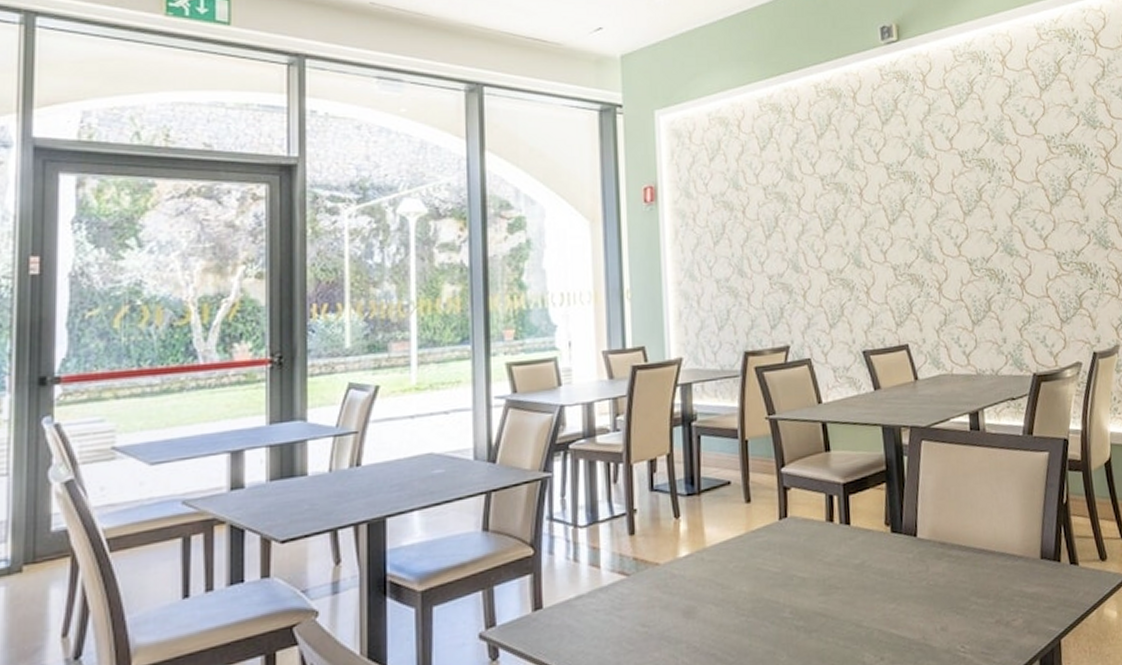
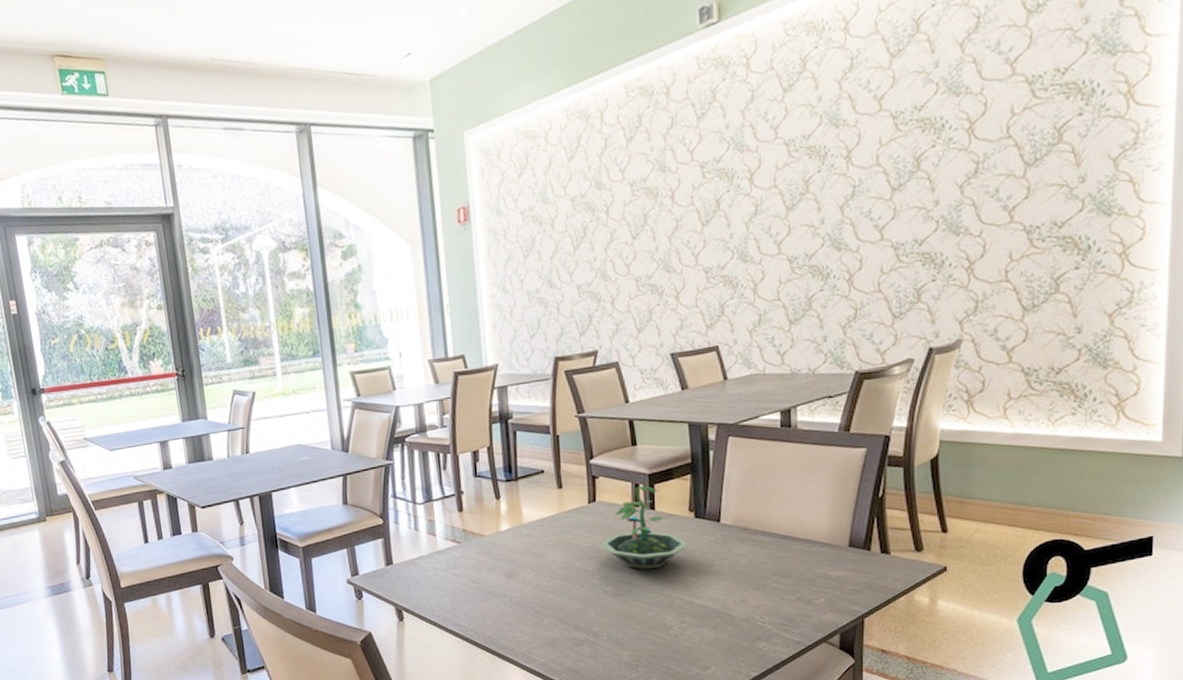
terrarium: none [791,496,887,598] -> present [599,485,690,570]

